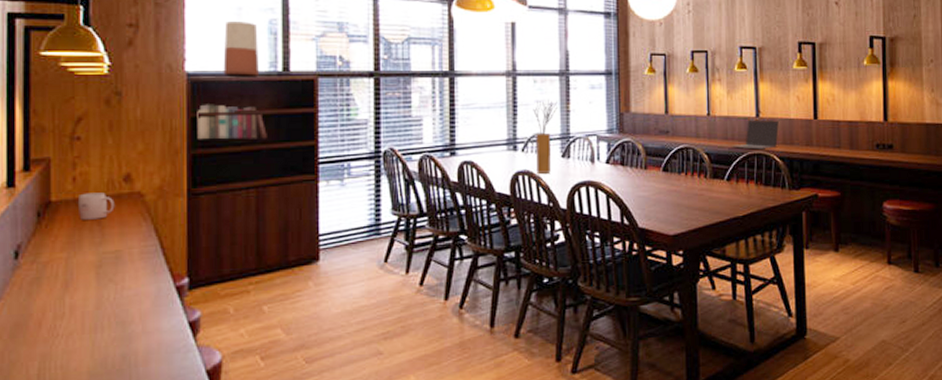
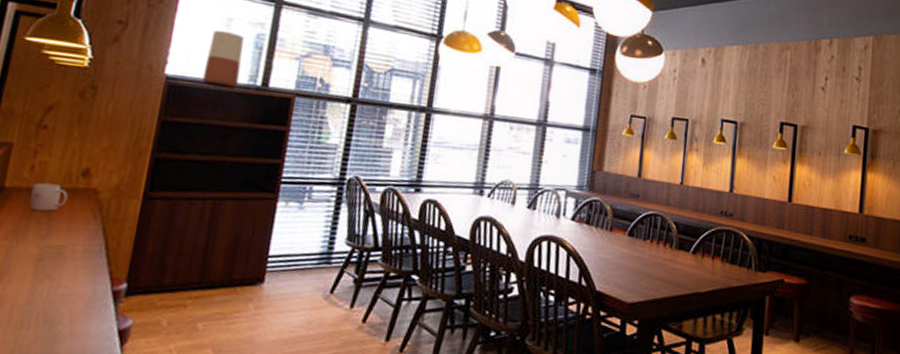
books: present [197,104,267,140] -> none [164,108,235,152]
vase: present [533,100,558,174] -> none [500,148,531,223]
laptop: present [731,120,779,150] -> none [700,195,752,227]

